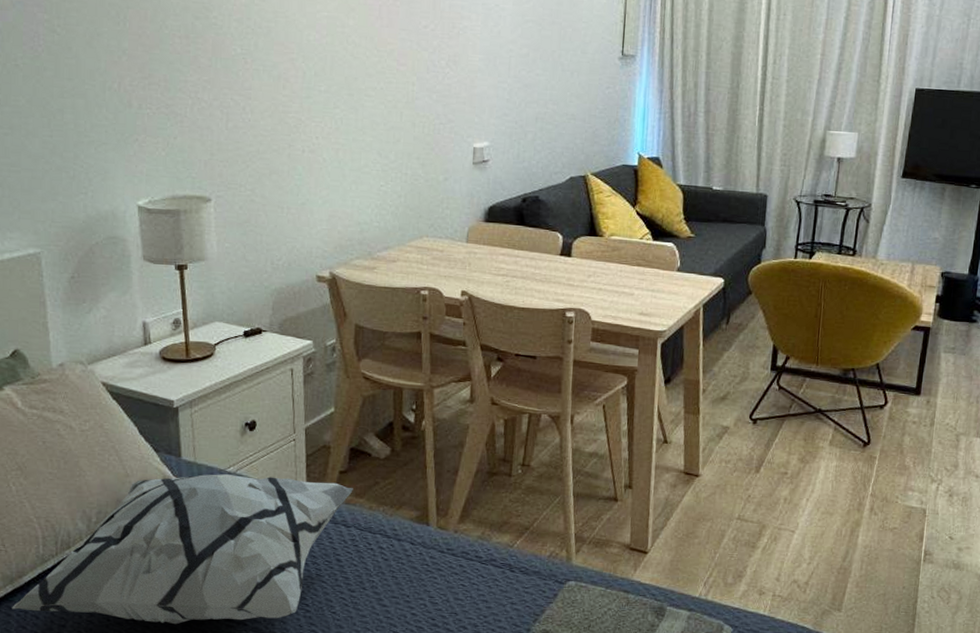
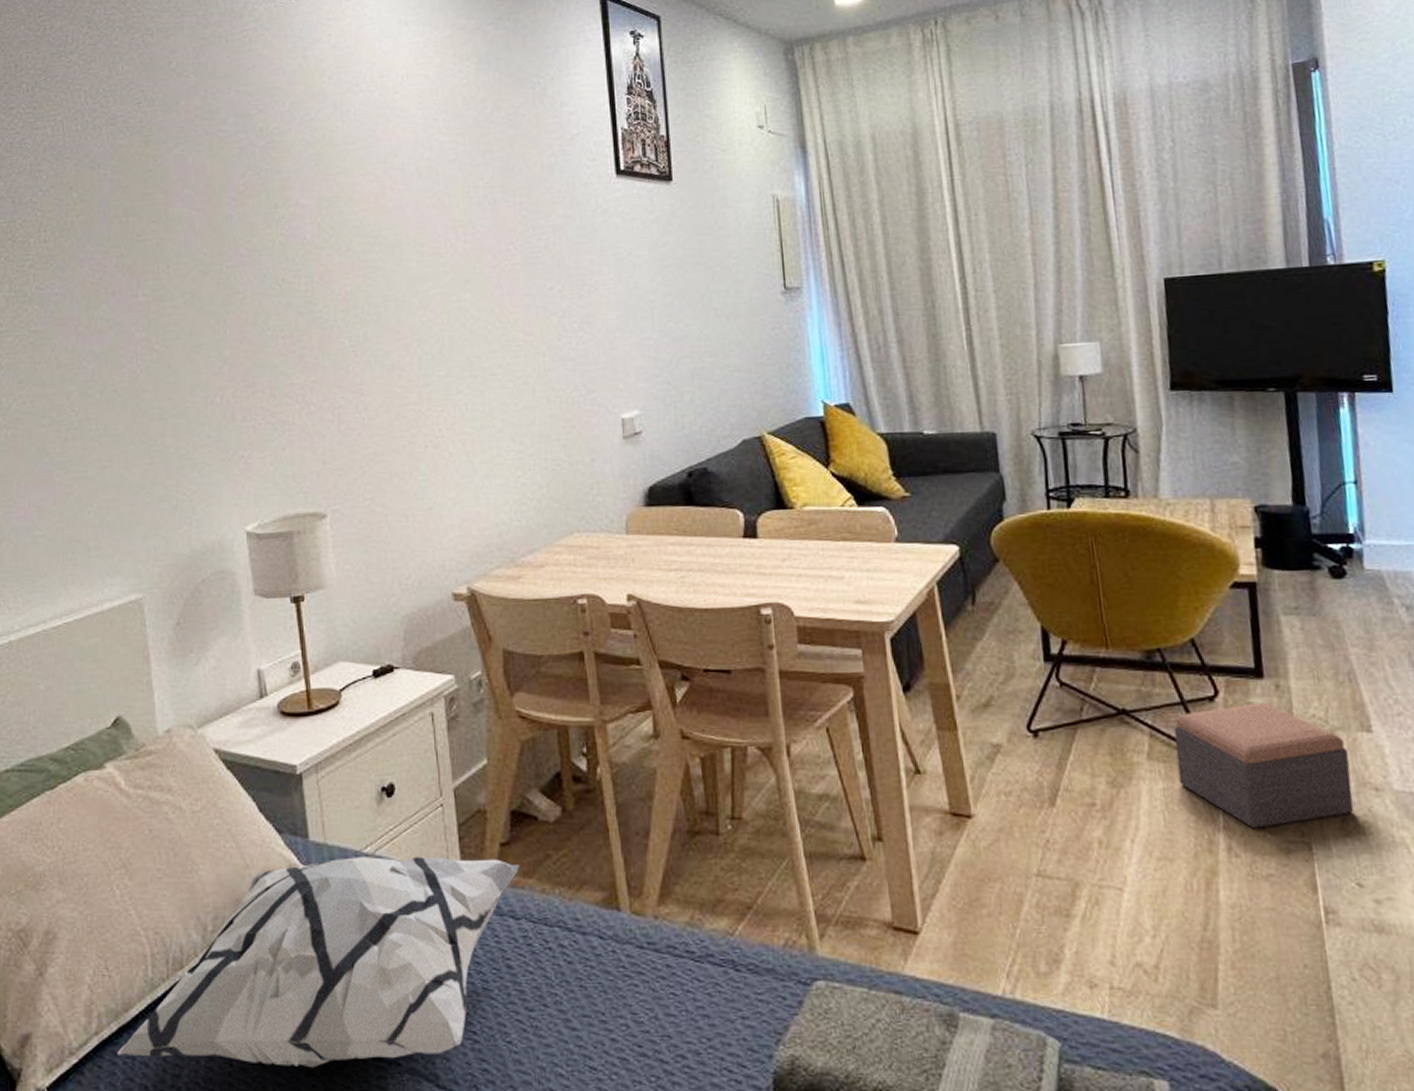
footstool: none [848,412,965,497] -> present [1173,703,1354,829]

